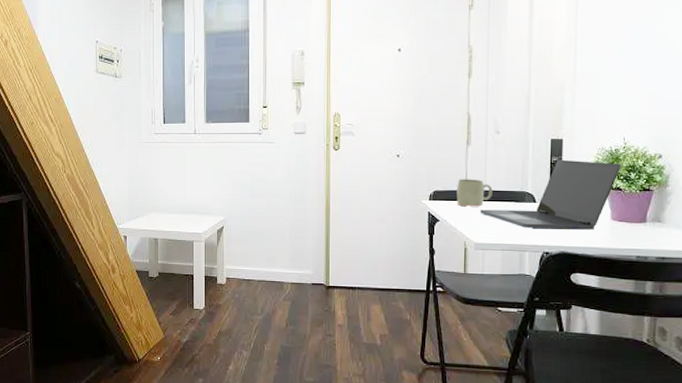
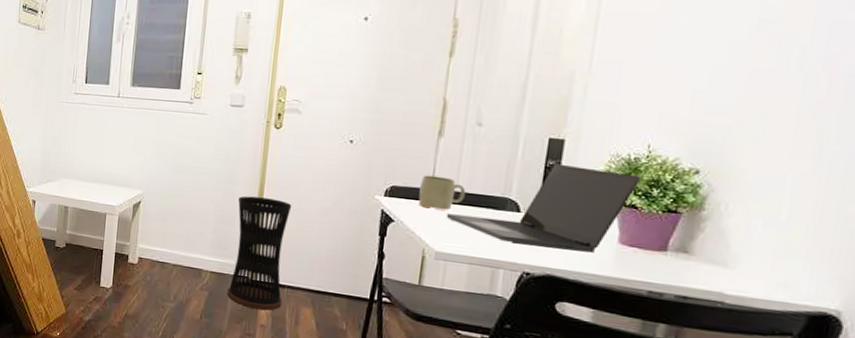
umbrella stand: none [307,212,355,311] -> present [227,196,292,311]

